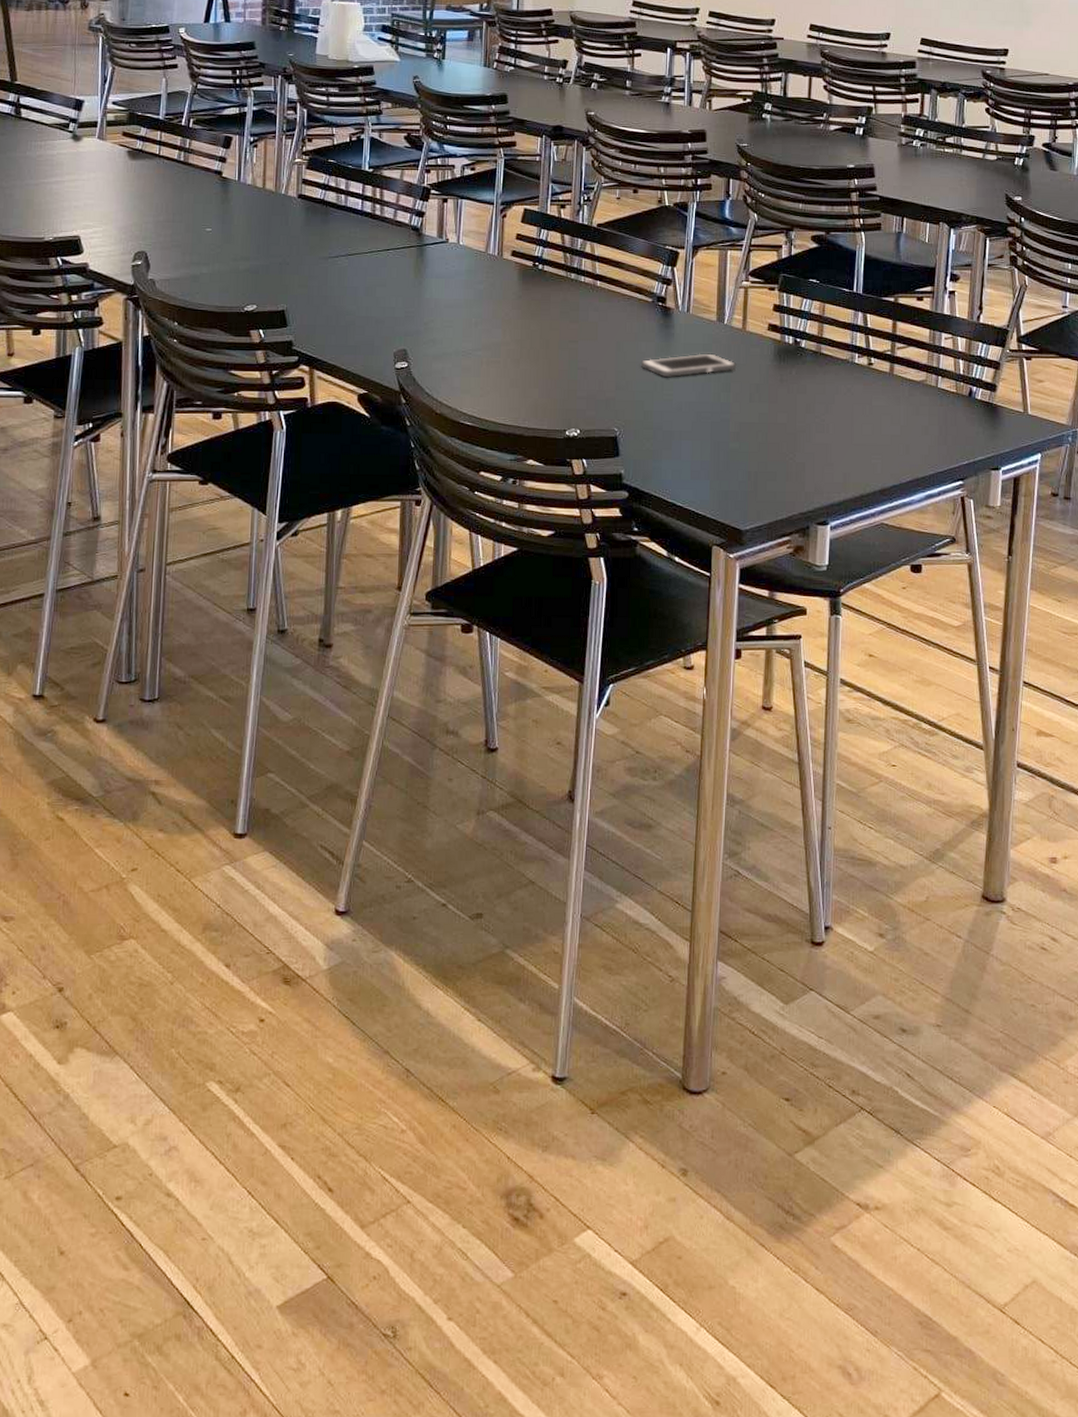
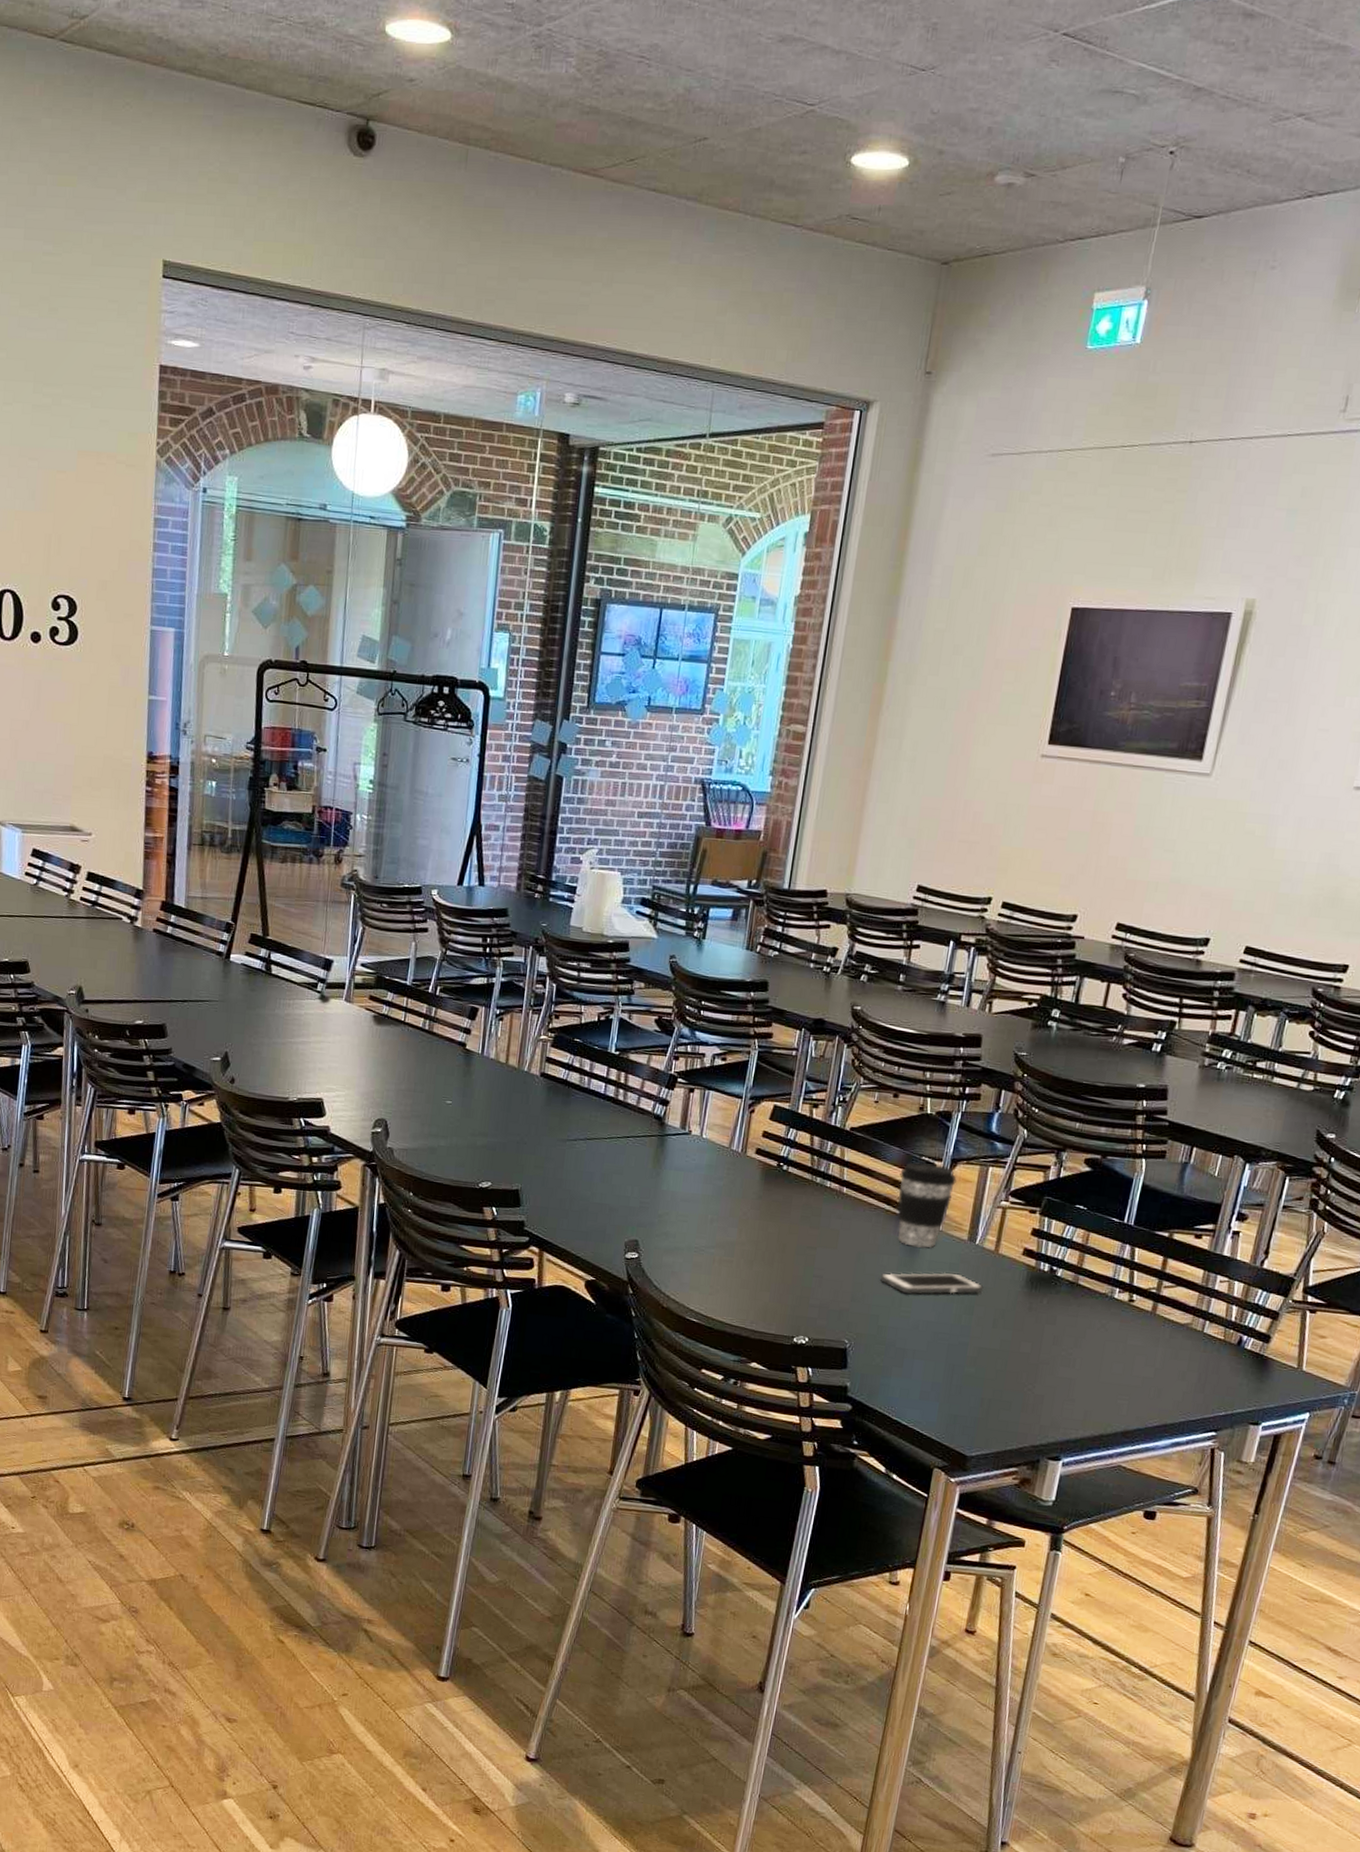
coffee cup: none [647,251,700,332] -> present [897,1161,957,1248]

